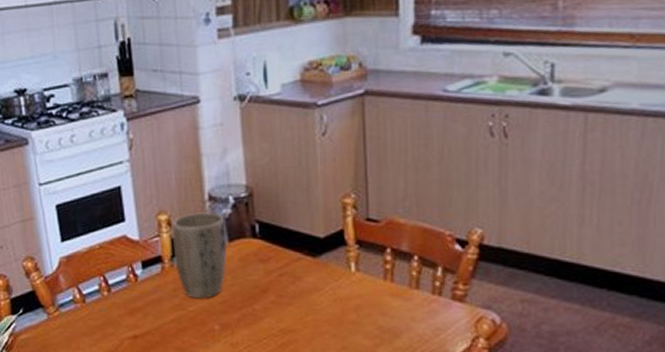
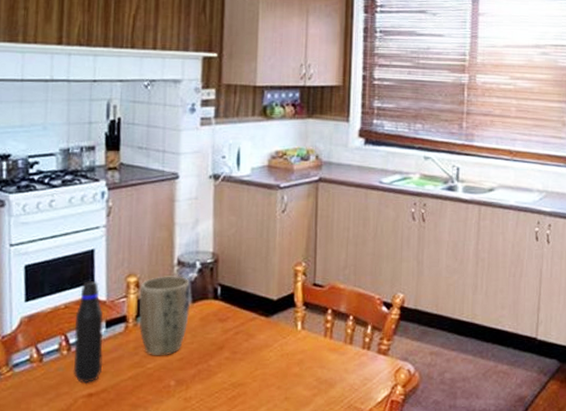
water bottle: none [110,219,144,325] -> present [73,280,104,384]

